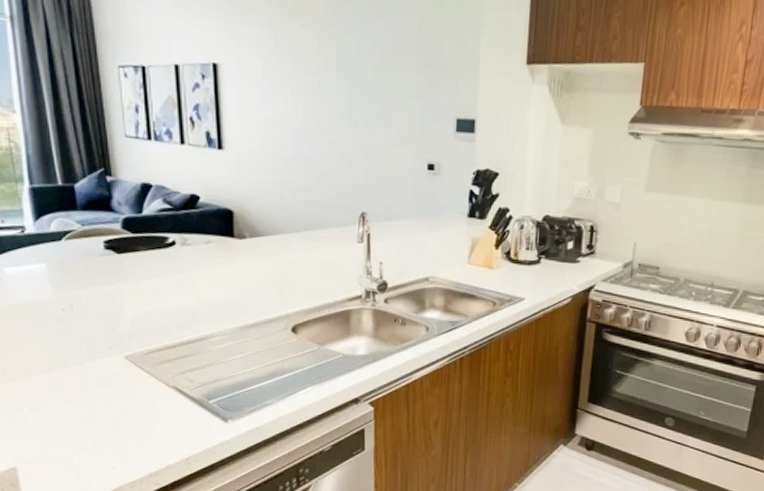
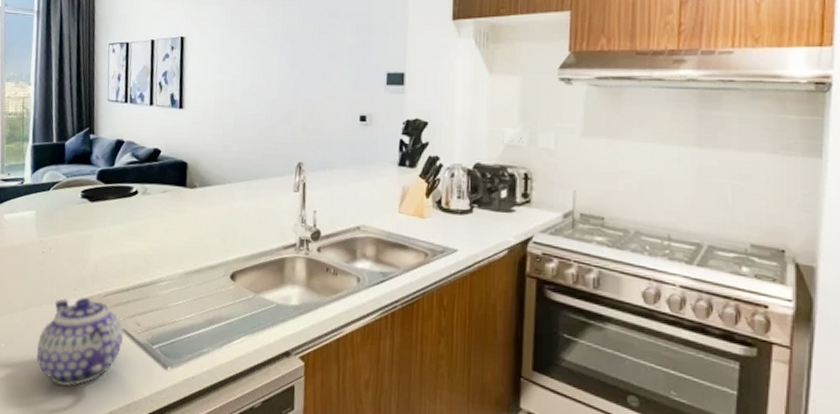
teapot: none [70,356,175,446] -> present [36,298,124,386]

